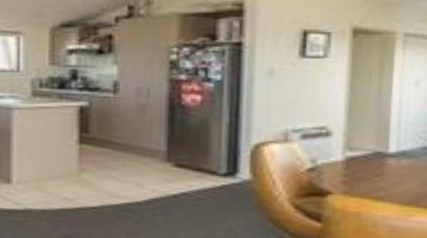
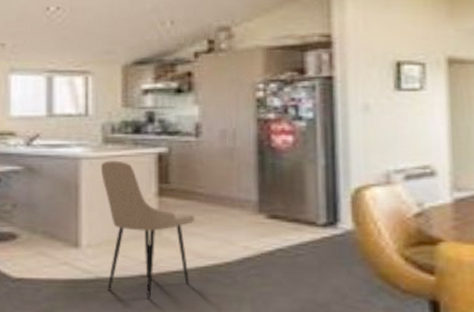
dining chair: none [29,111,111,229] -> present [100,160,195,299]

